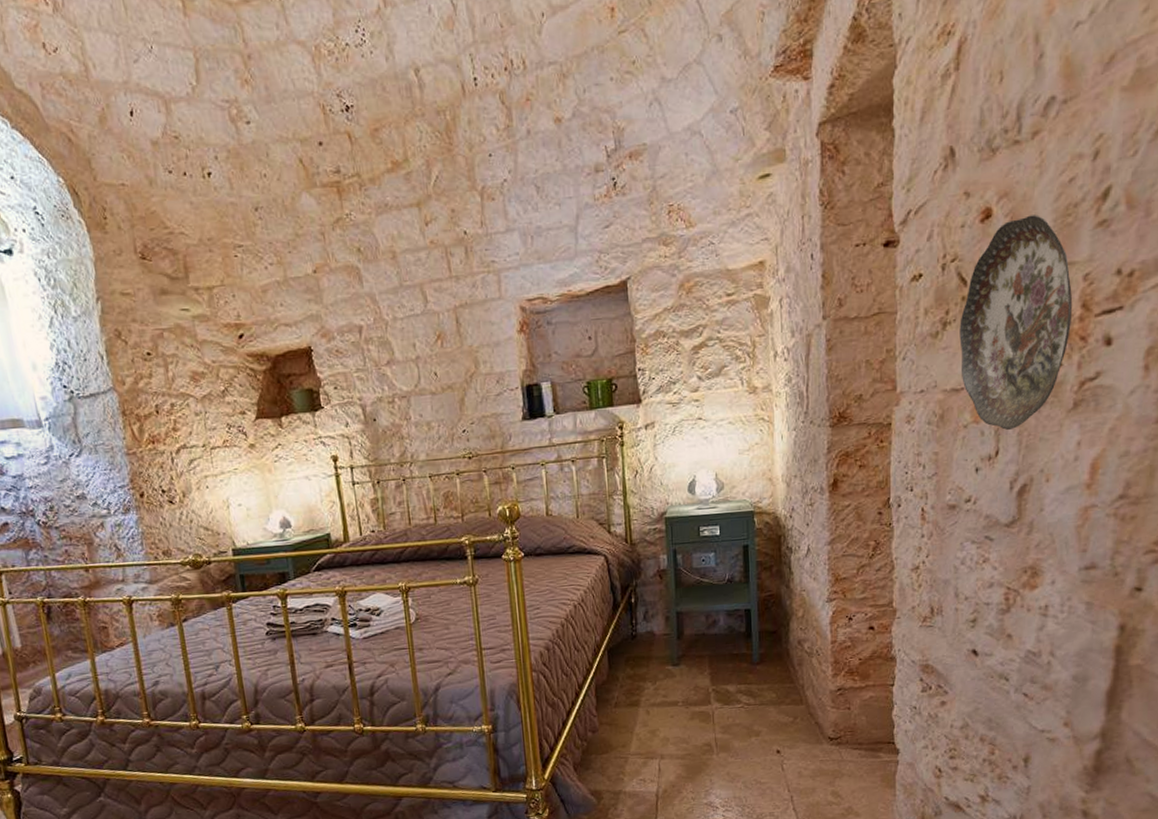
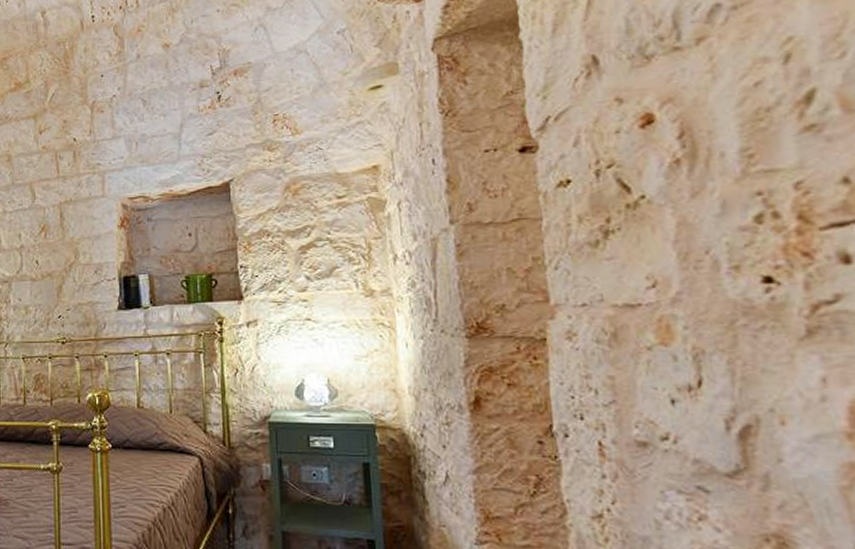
decorative plate: present [959,215,1073,430] -> none [626,120,787,356]

